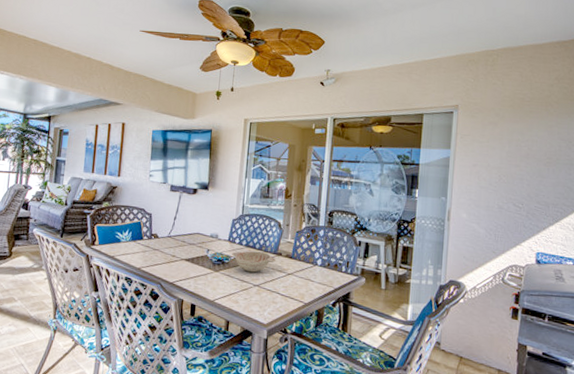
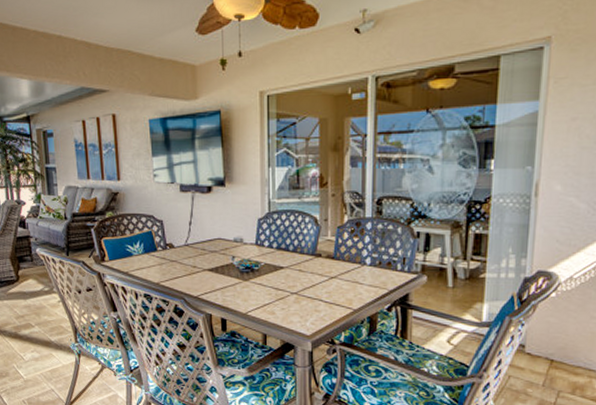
decorative bowl: present [232,251,277,273] -> none [261,254,316,279]

